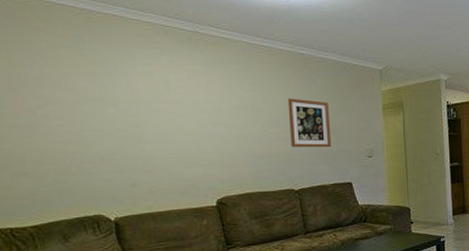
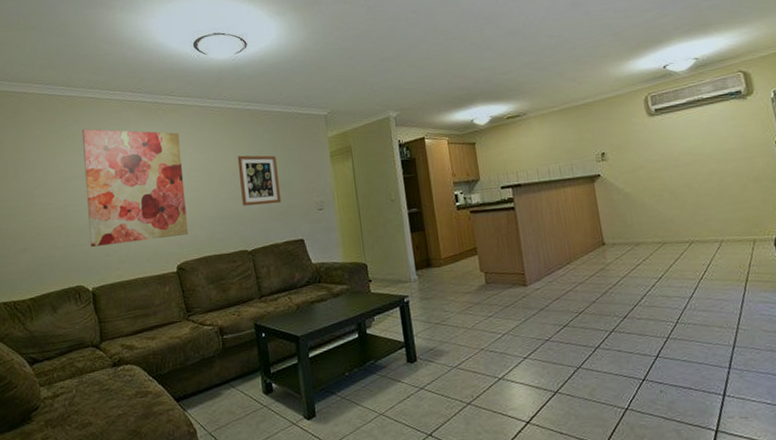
wall art: none [102,48,231,176] -> present [82,128,189,247]

